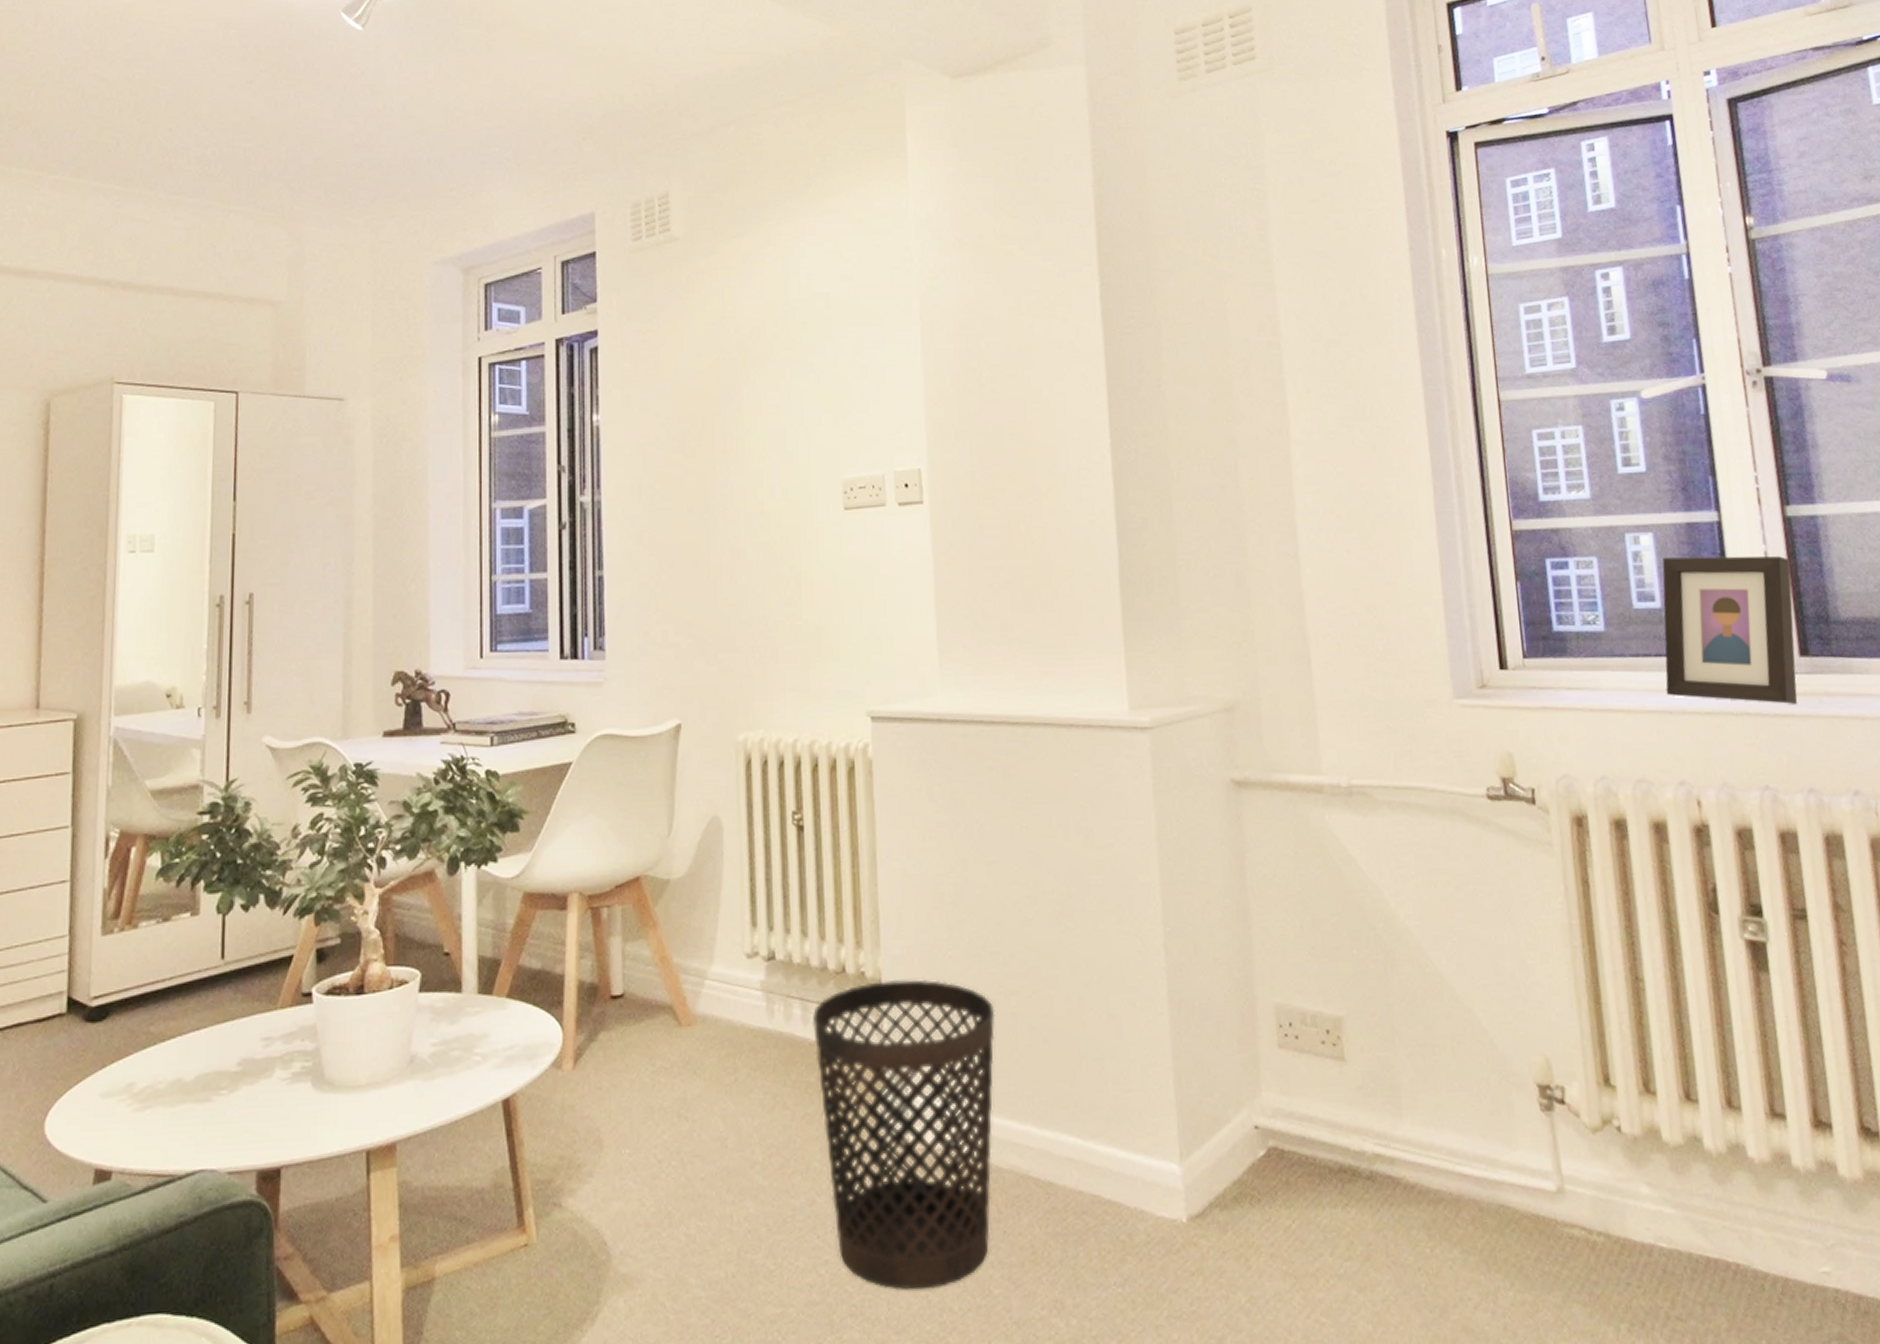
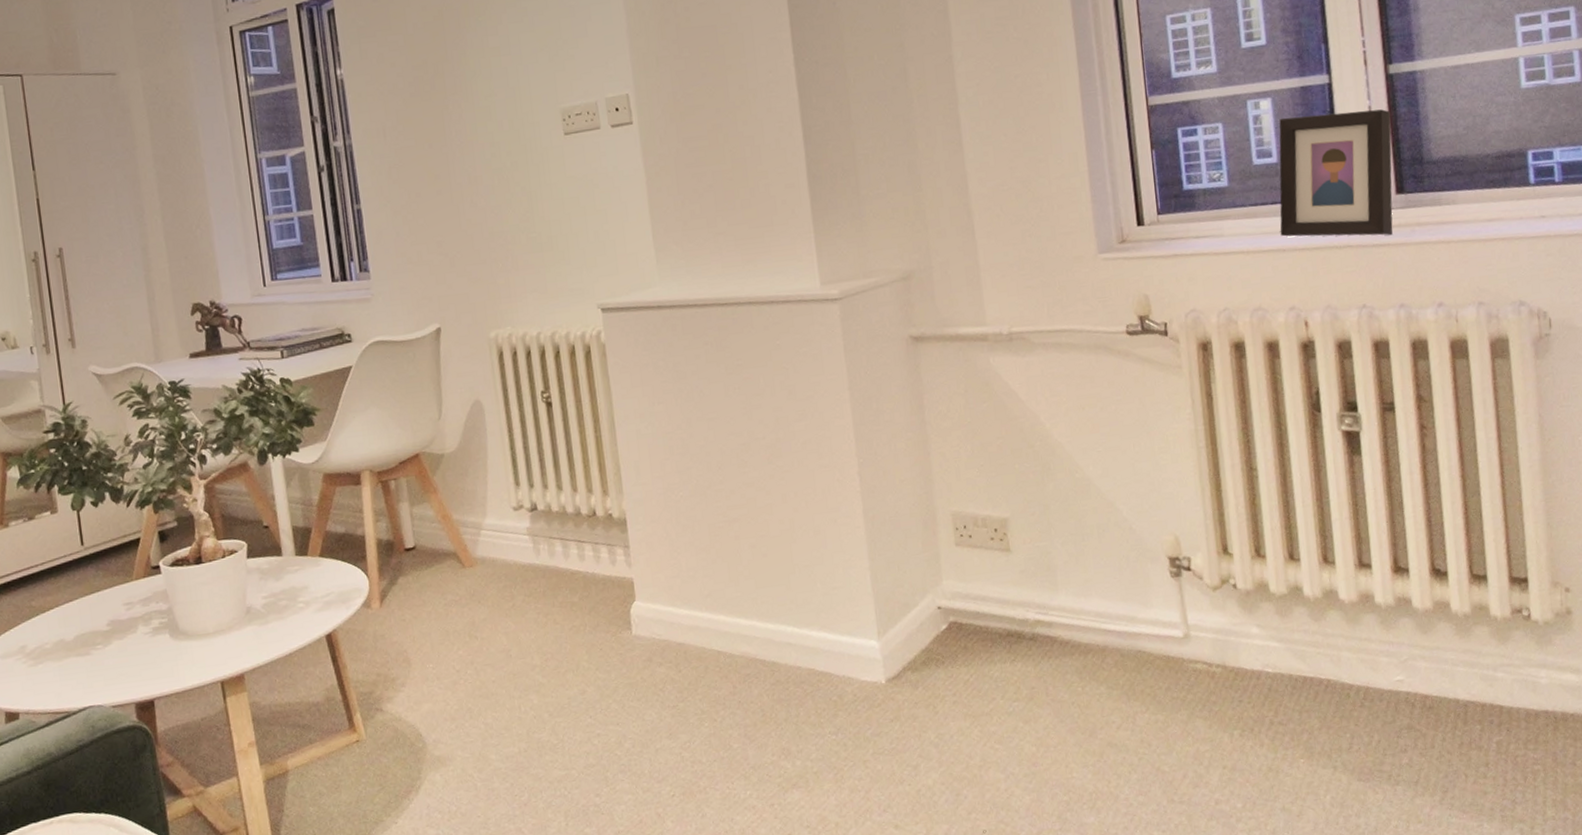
trash bin: present [811,979,996,1290] -> none [571,515,728,751]

